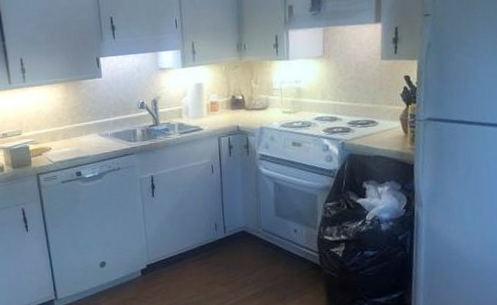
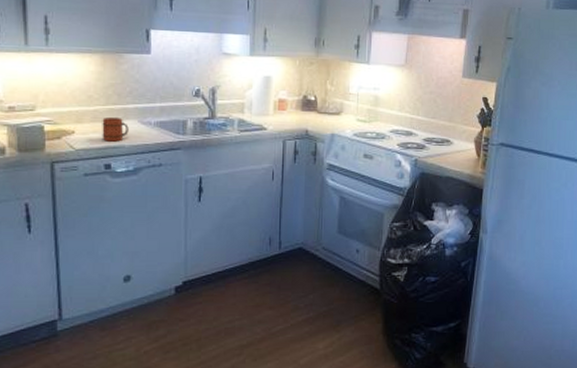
mug: none [71,133,92,154] -> present [102,117,129,142]

